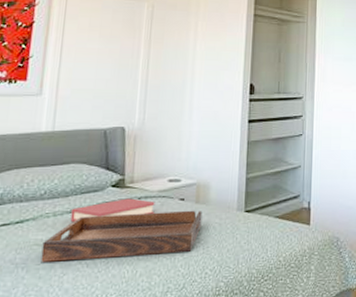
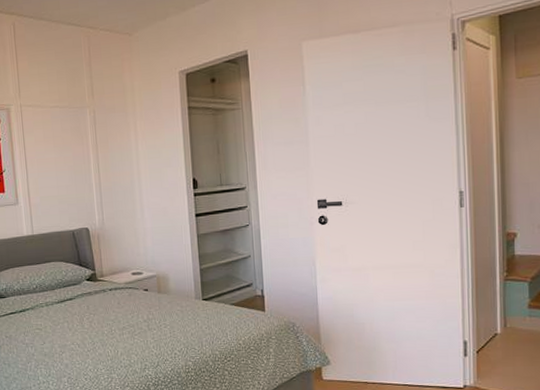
serving tray: present [40,210,203,262] -> none [42,299,166,343]
hardback book: present [70,198,155,222] -> none [59,290,125,310]

